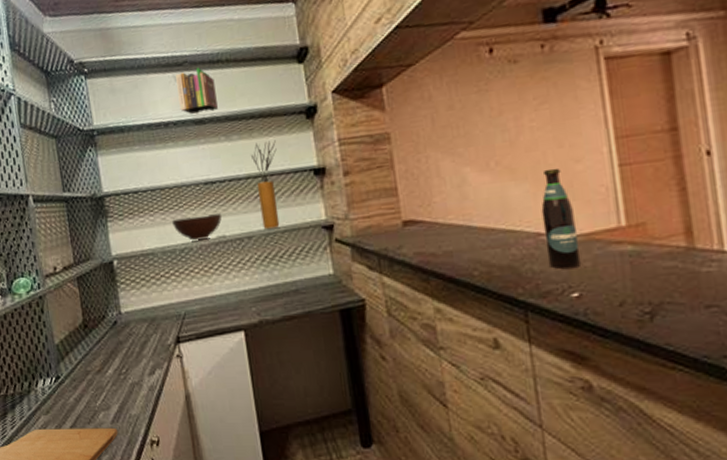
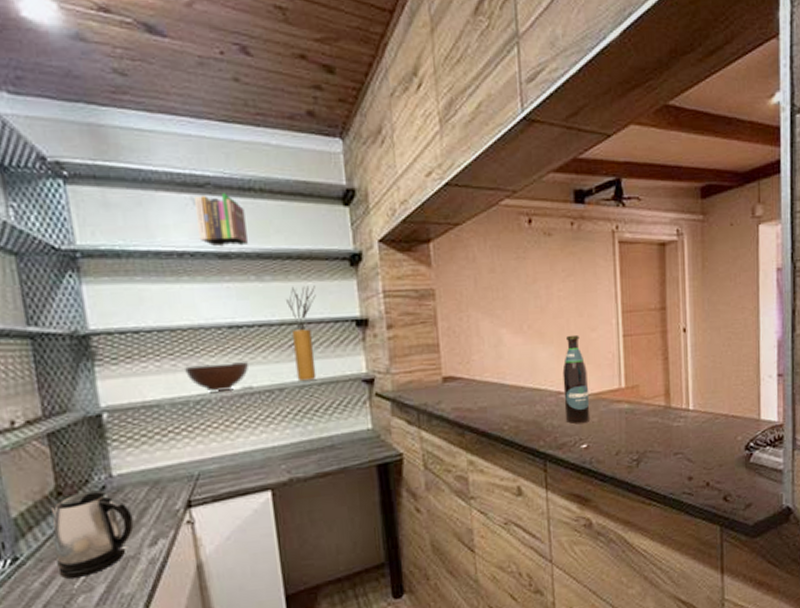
kettle: none [79,325,138,397] -> present [50,490,134,579]

